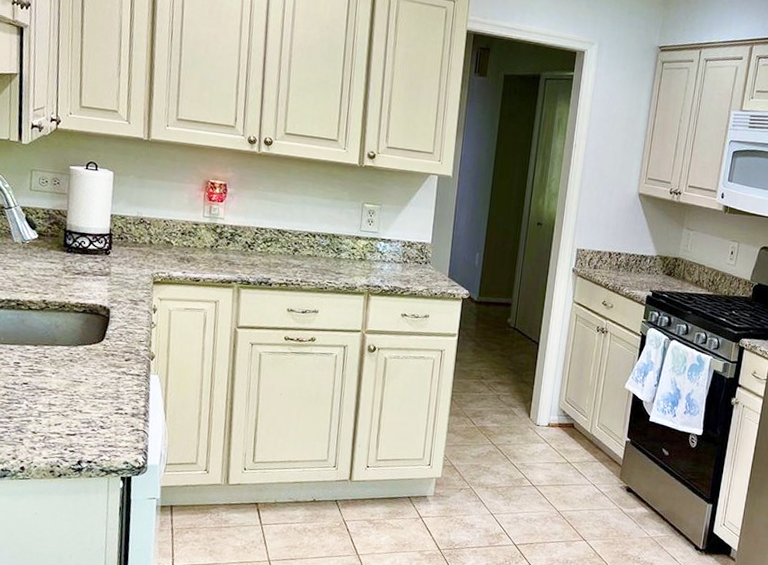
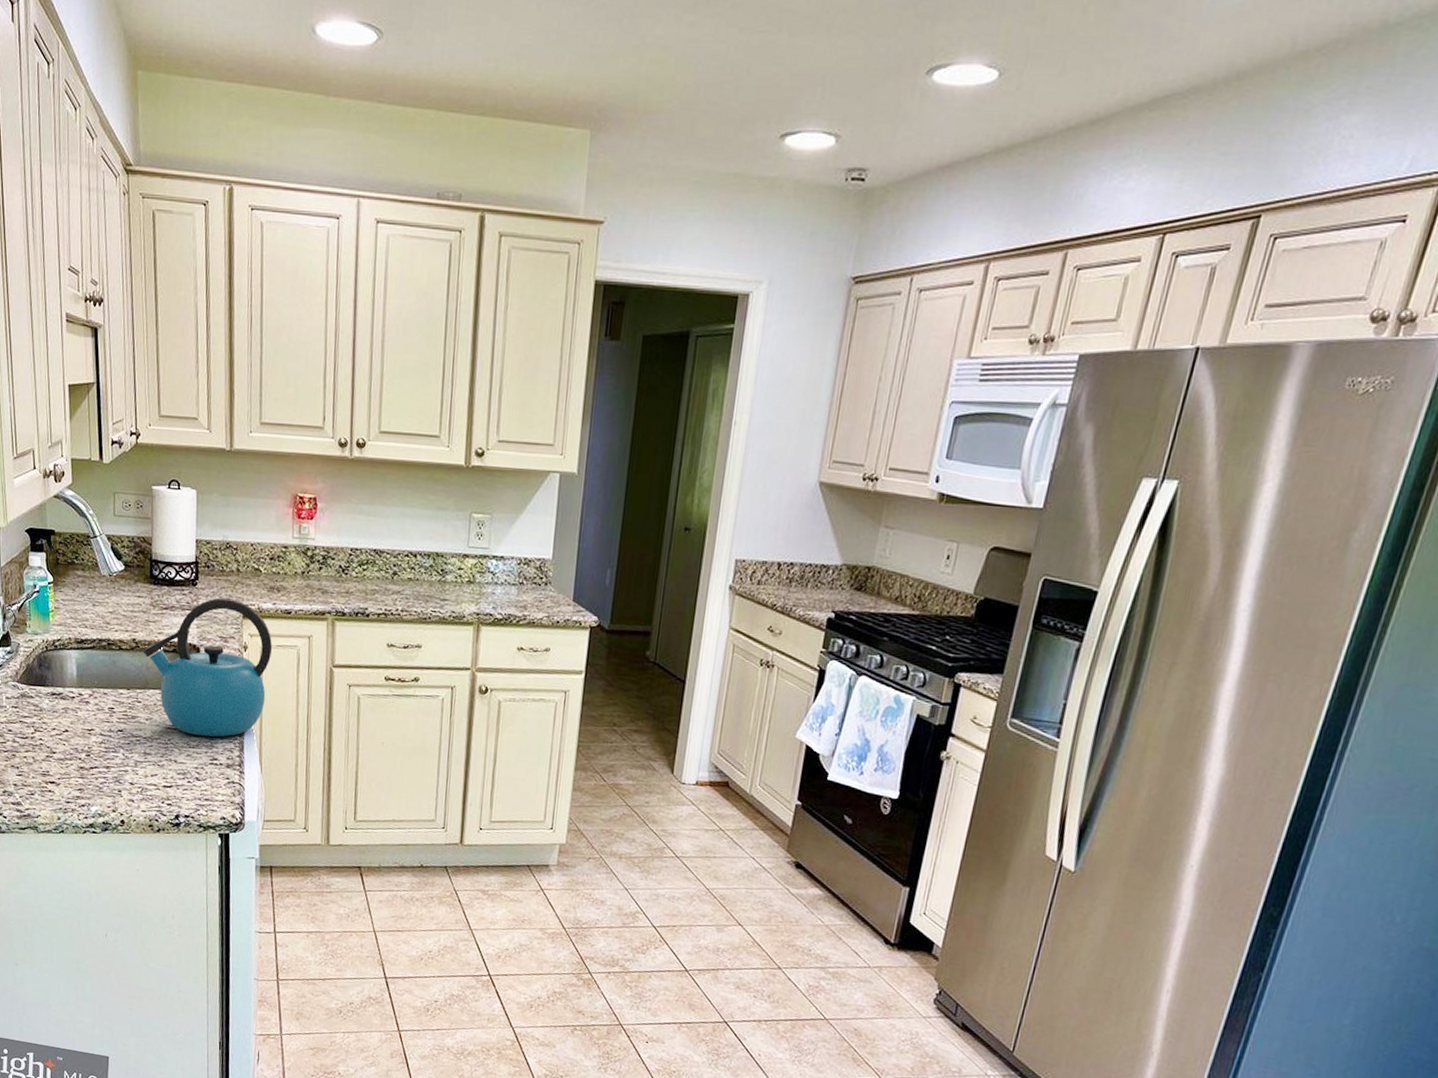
kettle: none [52,265,181,389] -> present [143,597,273,737]

